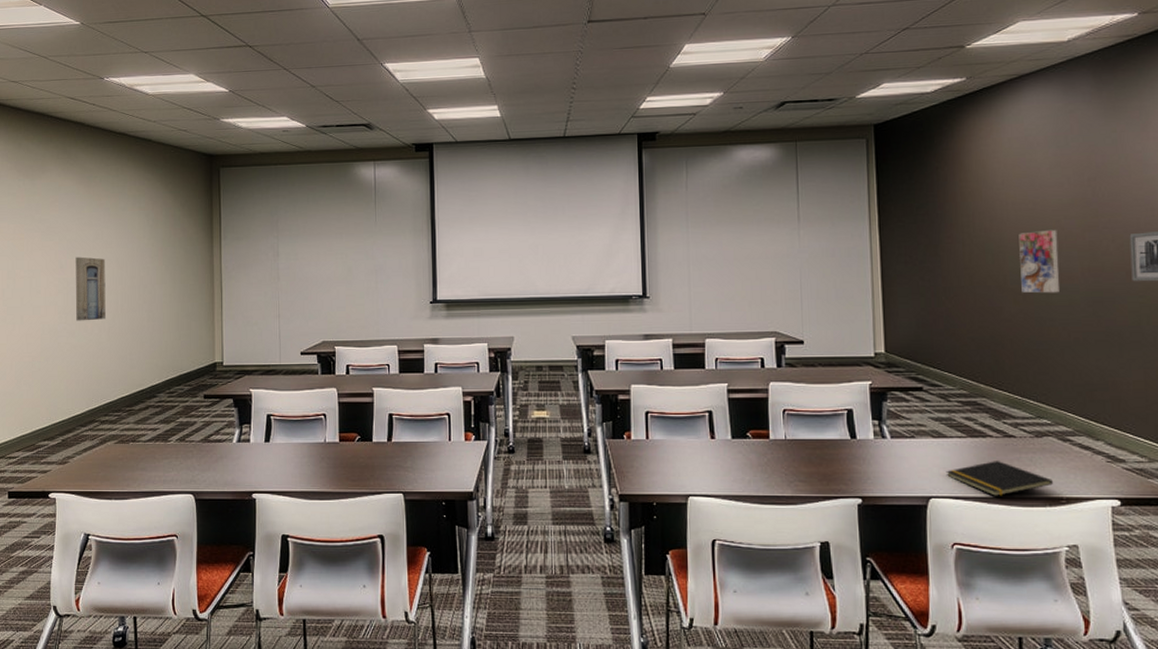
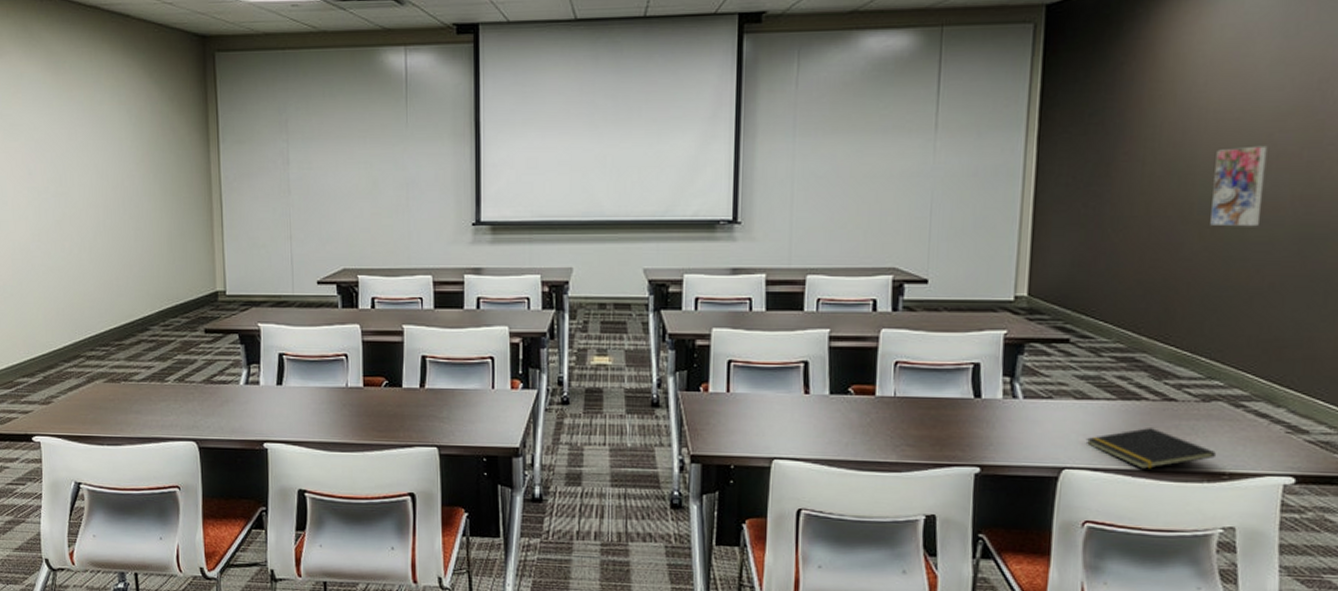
wall art: present [75,257,106,321] -> none [46,161,86,239]

